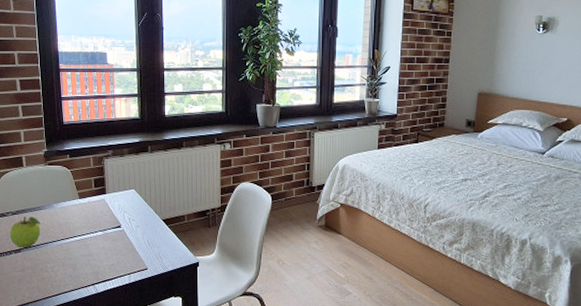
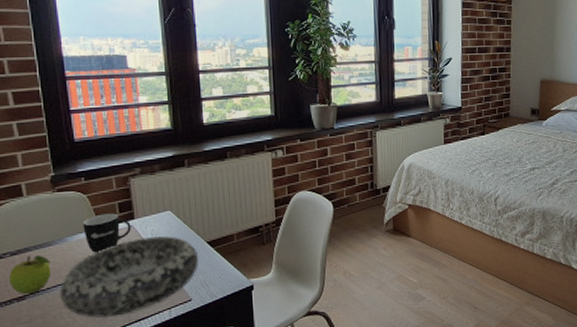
decorative bowl: none [46,211,155,276] -> present [59,236,199,318]
mug: none [66,187,103,219] -> present [83,213,131,253]

